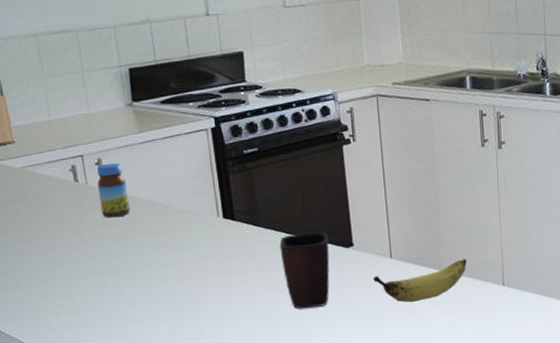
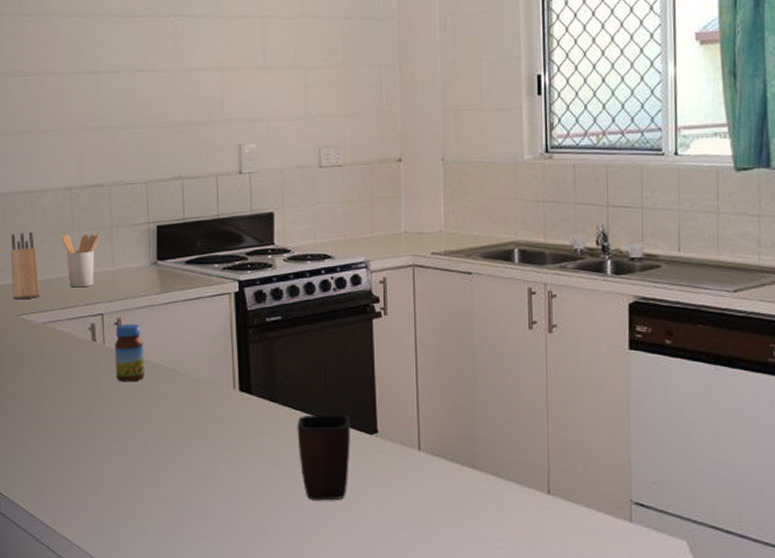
utensil holder: none [33,79,72,132] -> present [63,234,100,288]
banana: present [372,259,467,303] -> none [397,458,507,505]

